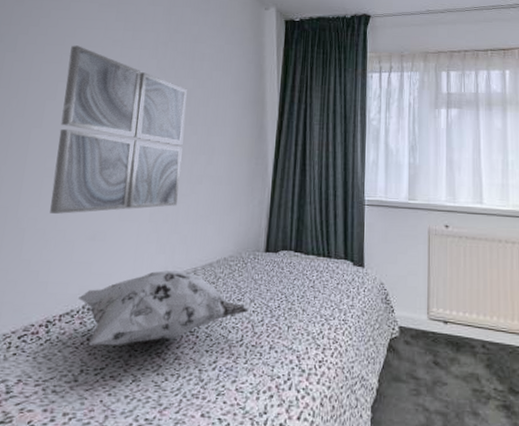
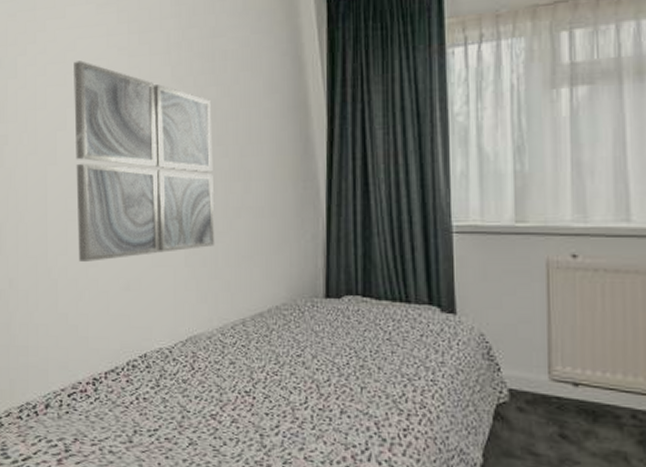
decorative pillow: present [78,270,249,346] -> none [122,322,311,407]

